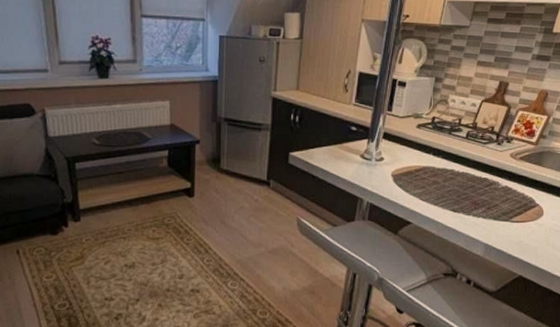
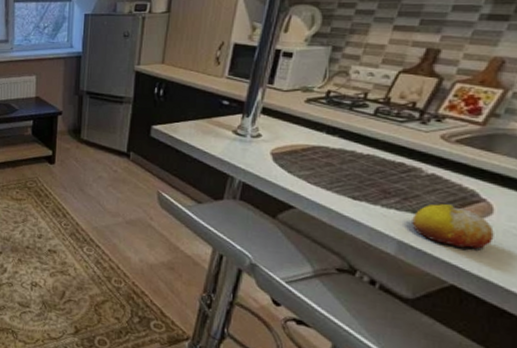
fruit: none [493,211,544,244] -> present [412,204,494,249]

